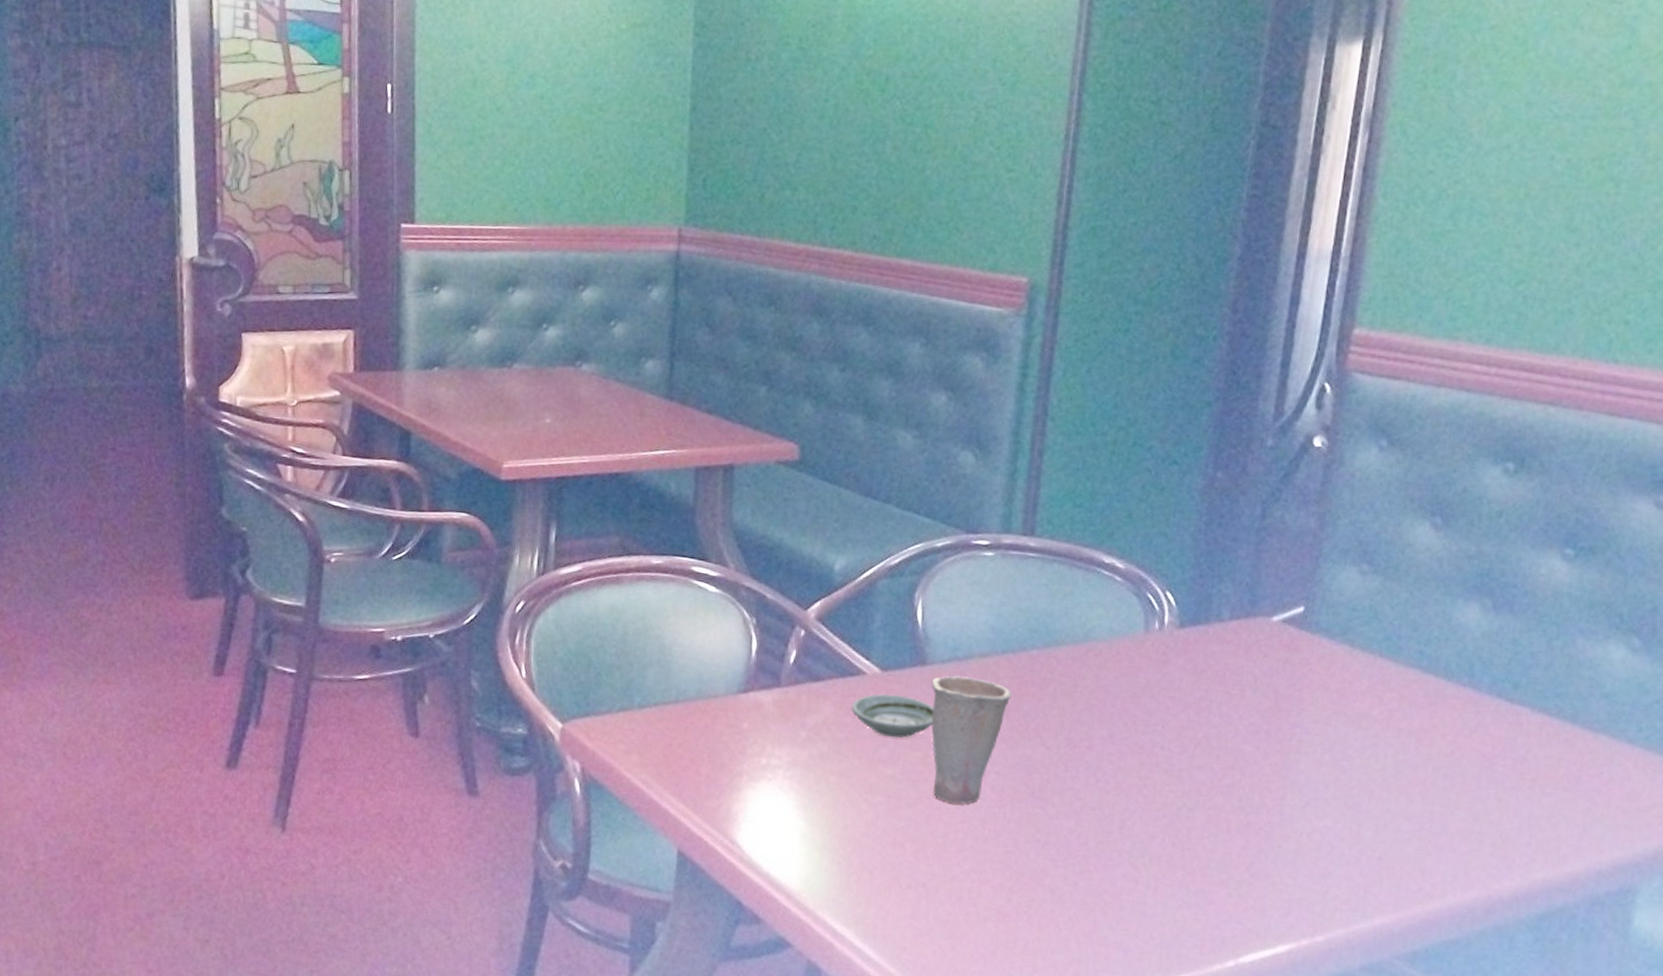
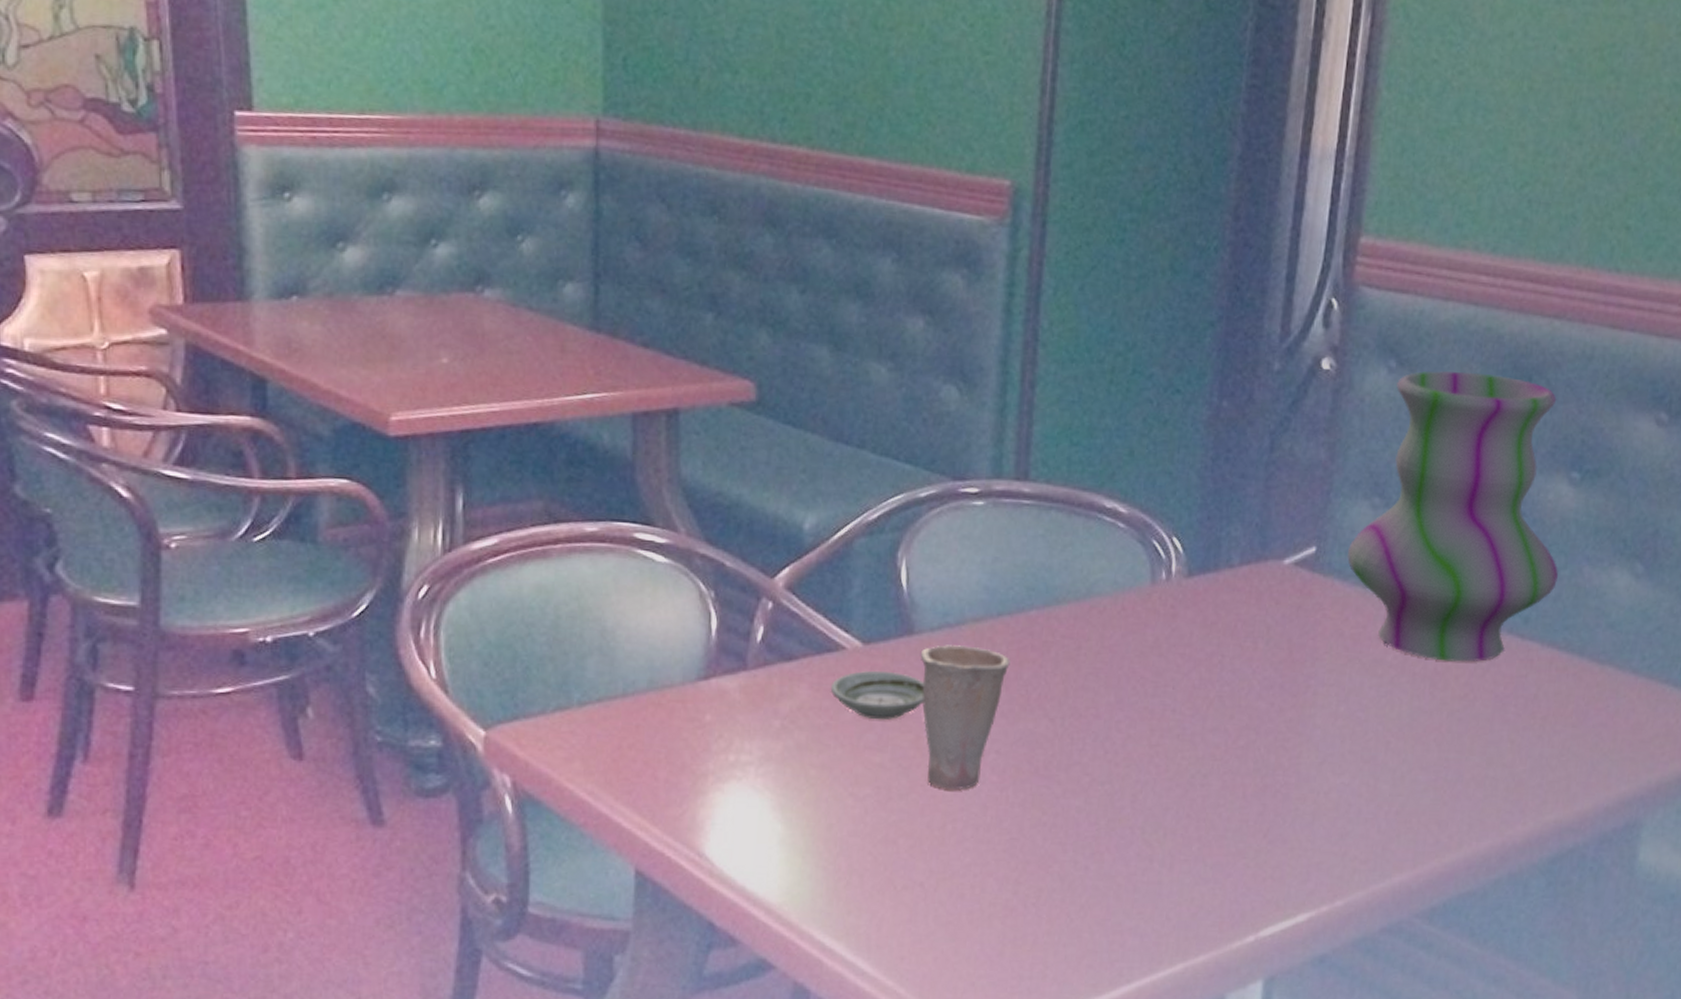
vase: none [1335,451,1551,722] -> present [1347,371,1559,662]

